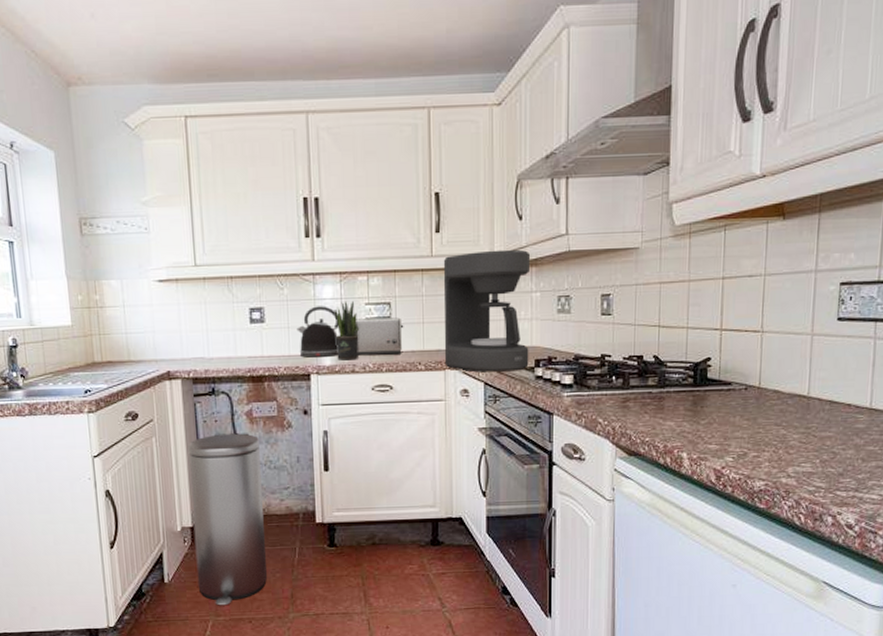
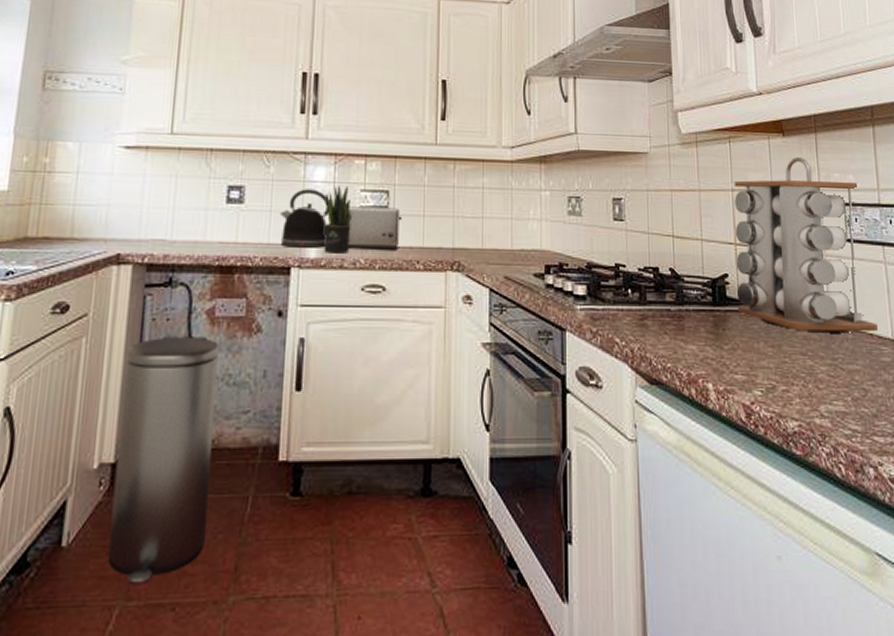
coffee maker: present [443,249,531,372] -> none [446,143,540,277]
spice rack: none [717,240,857,406] -> present [734,157,878,333]

